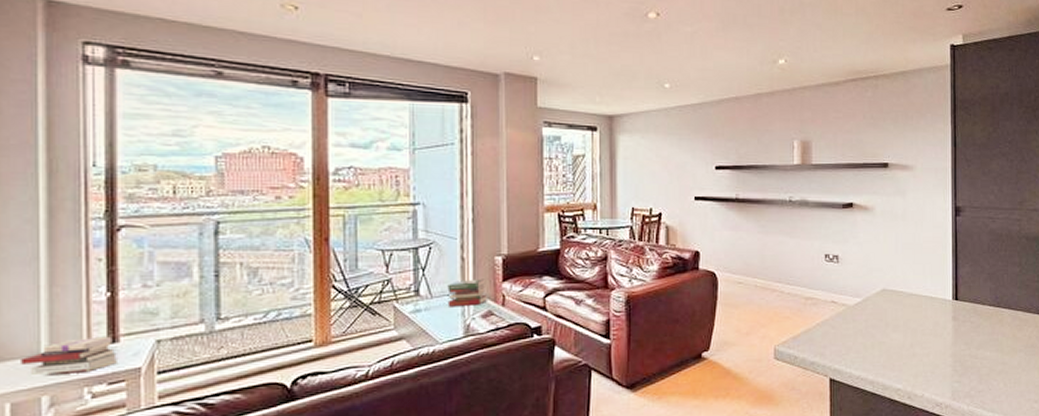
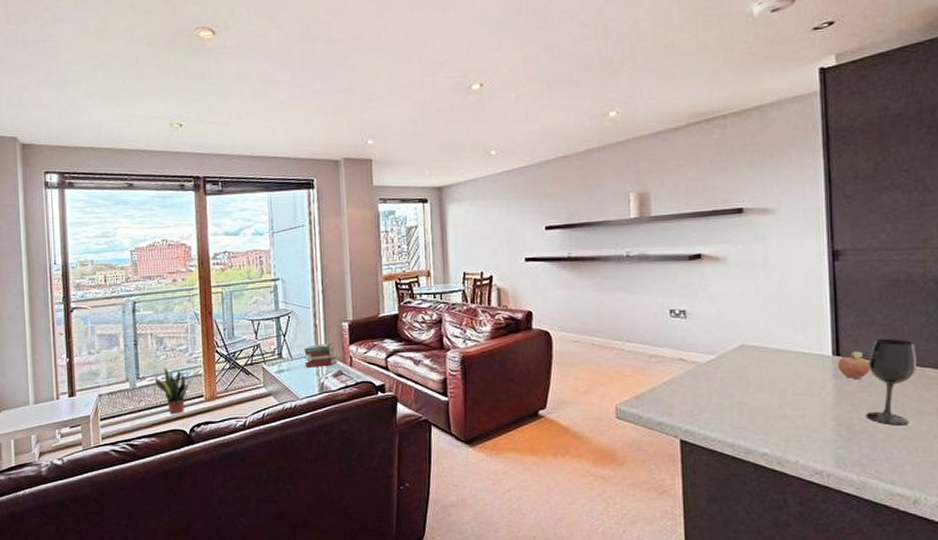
books: present [21,336,117,376] -> none [18,391,75,420]
potted plant: none [244,306,301,365] -> present [155,368,194,415]
fruit: none [956,296,980,320] -> present [838,351,871,378]
wine glass: none [975,285,1013,361] -> present [866,338,918,426]

